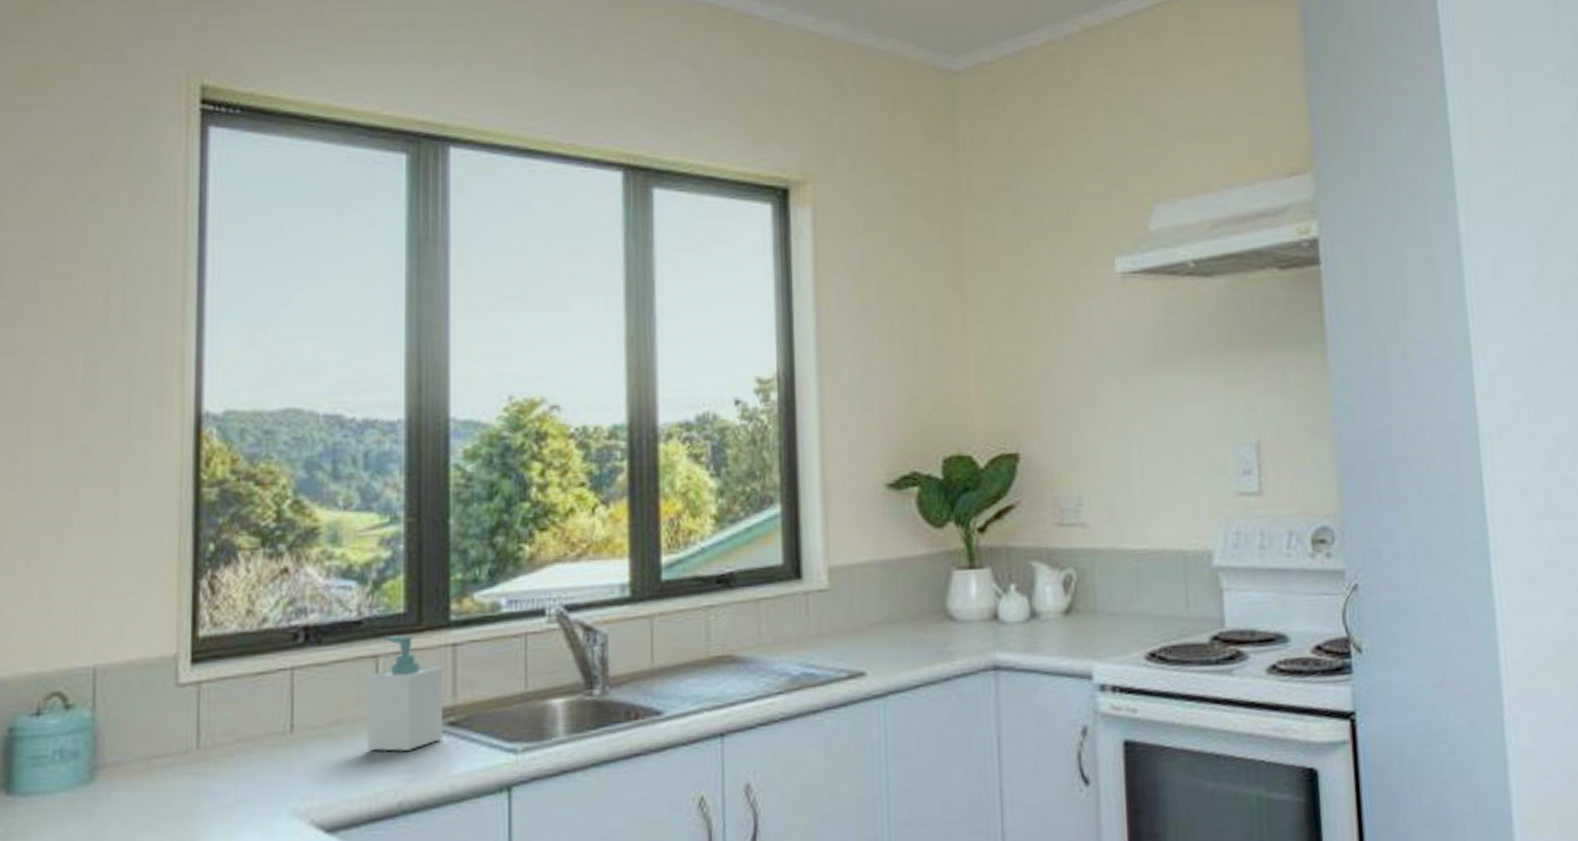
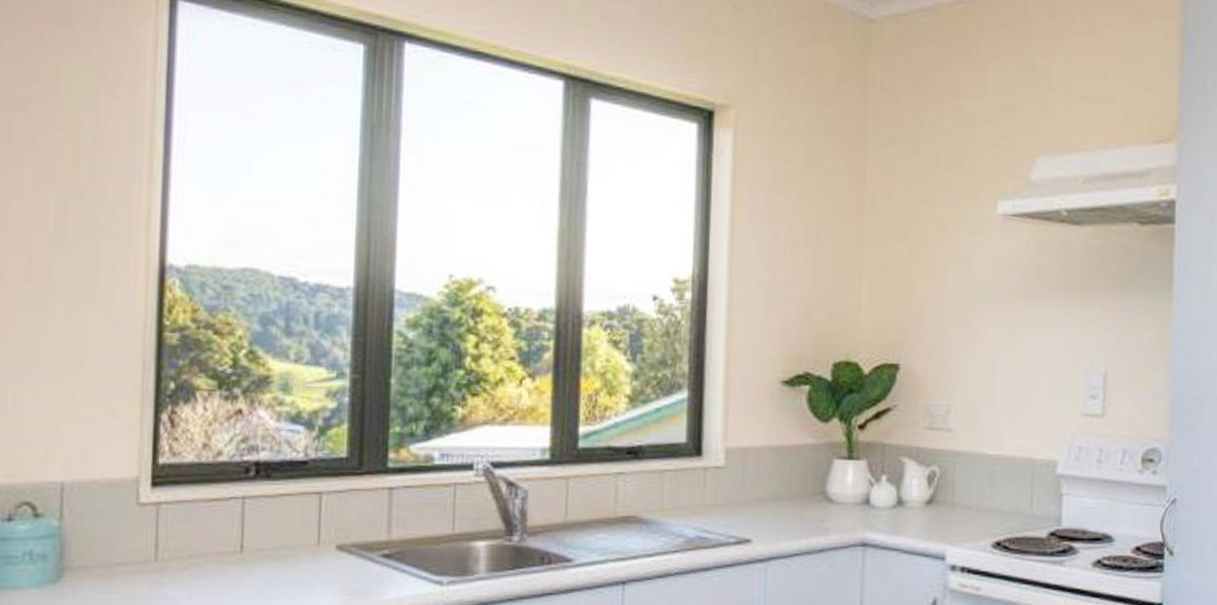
soap bottle: present [366,634,442,751] -> none [309,475,379,576]

